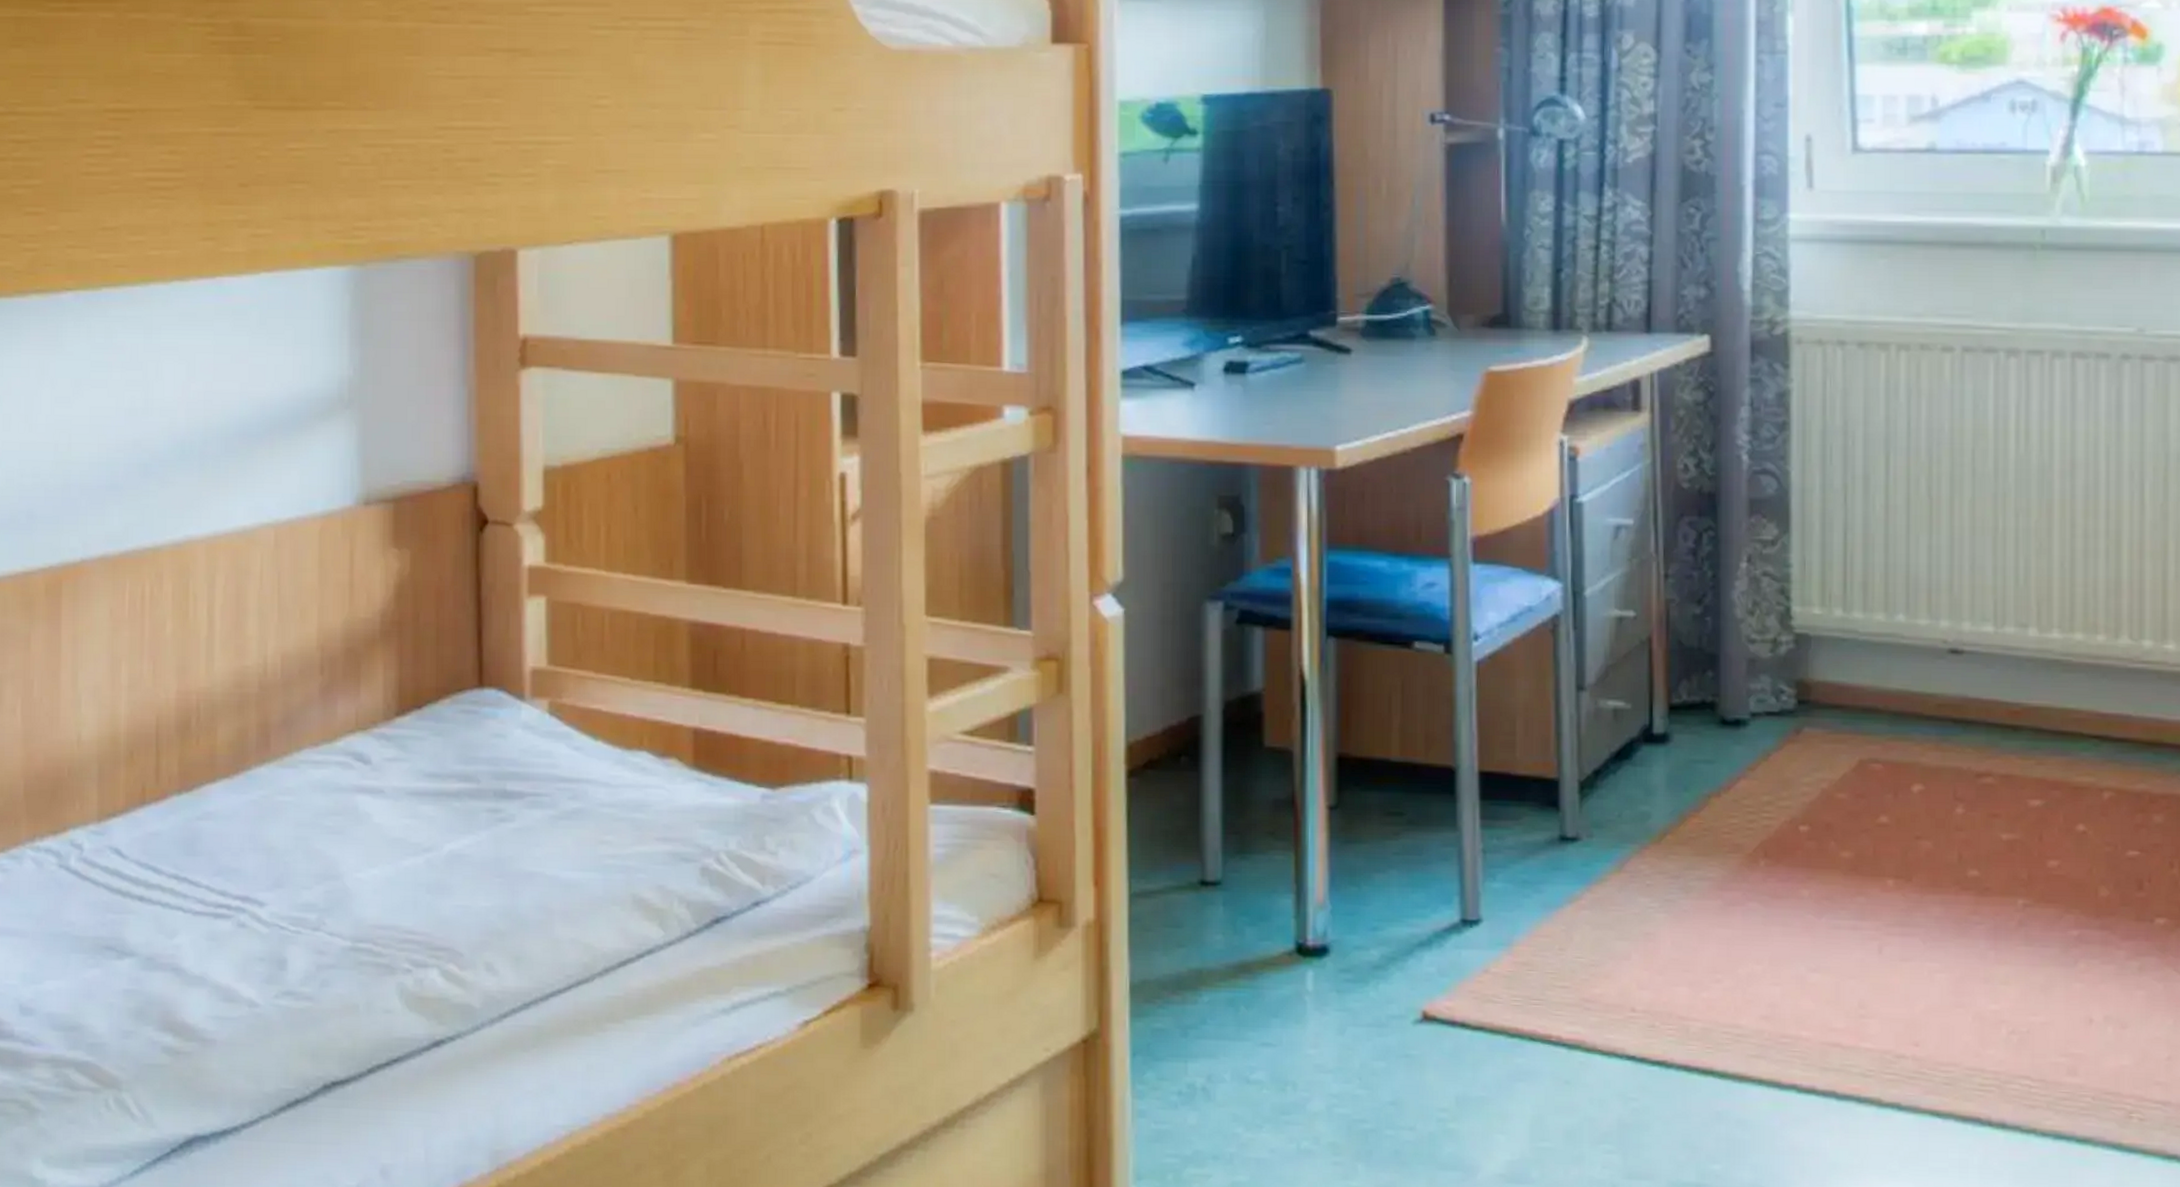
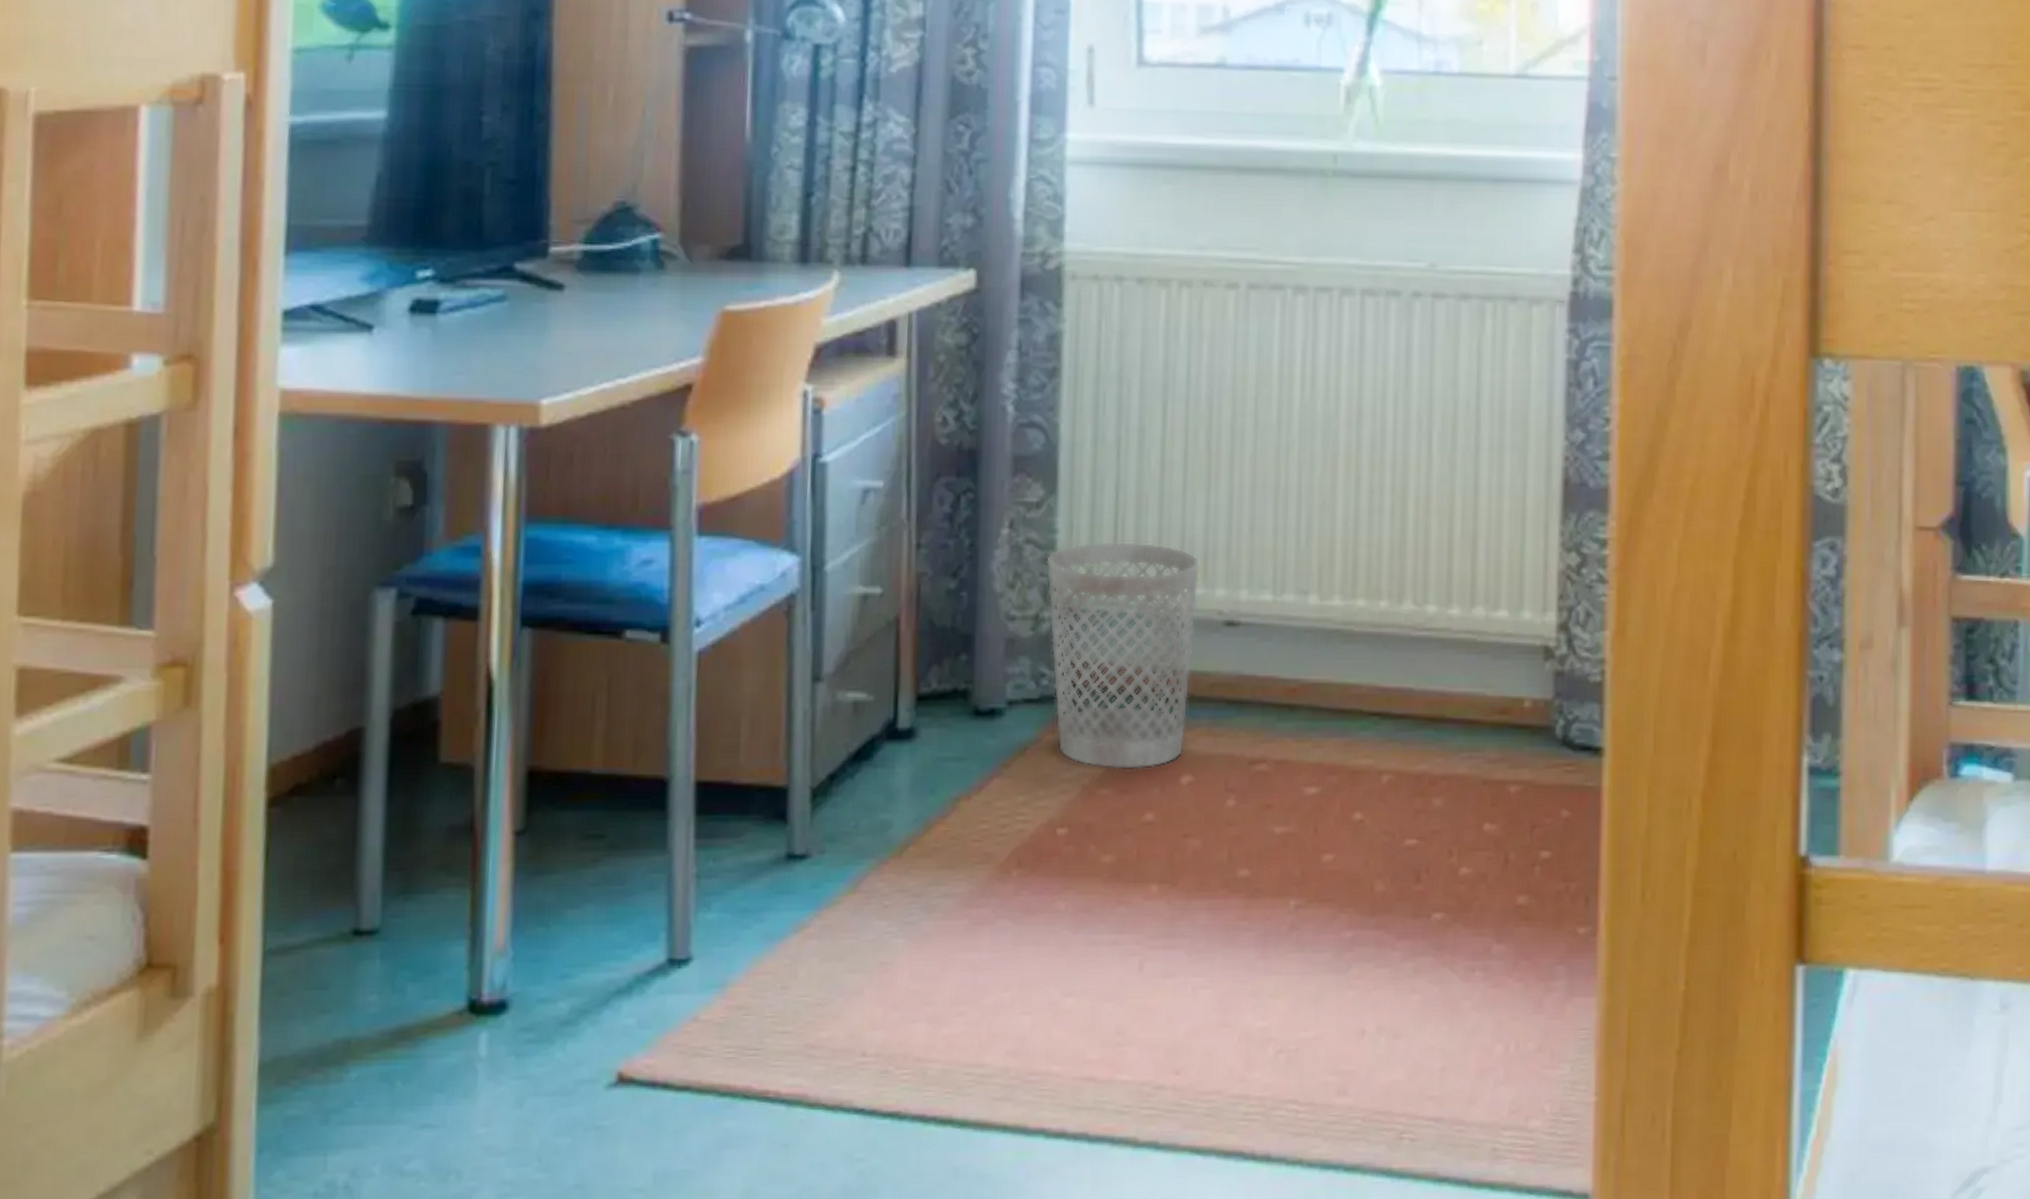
wastebasket: none [1782,575,1925,777] -> present [1046,540,1201,769]

